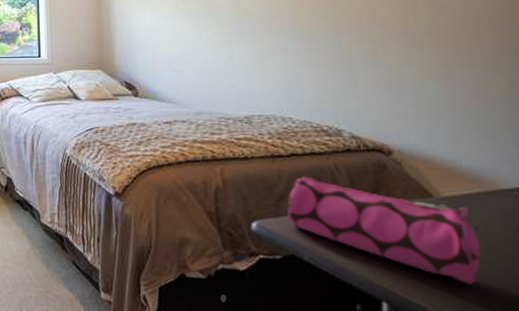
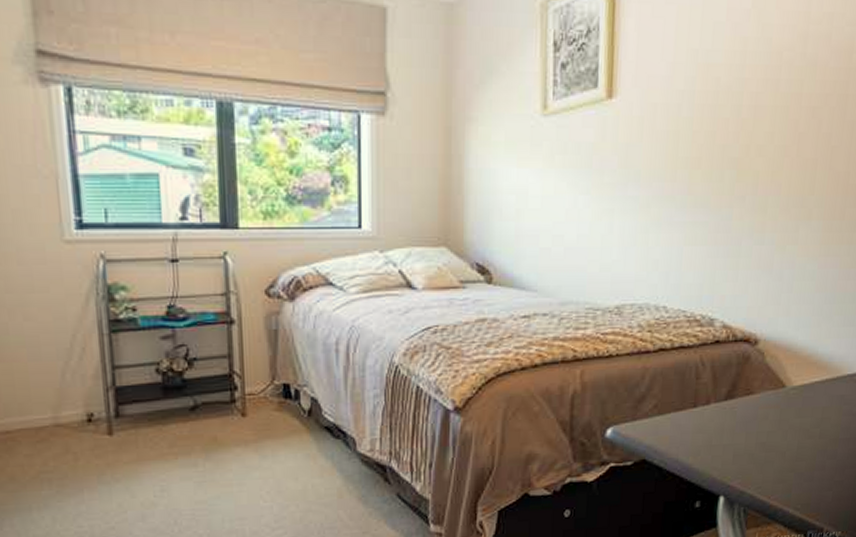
pencil case: present [287,176,481,284] -> none [644,373,818,470]

